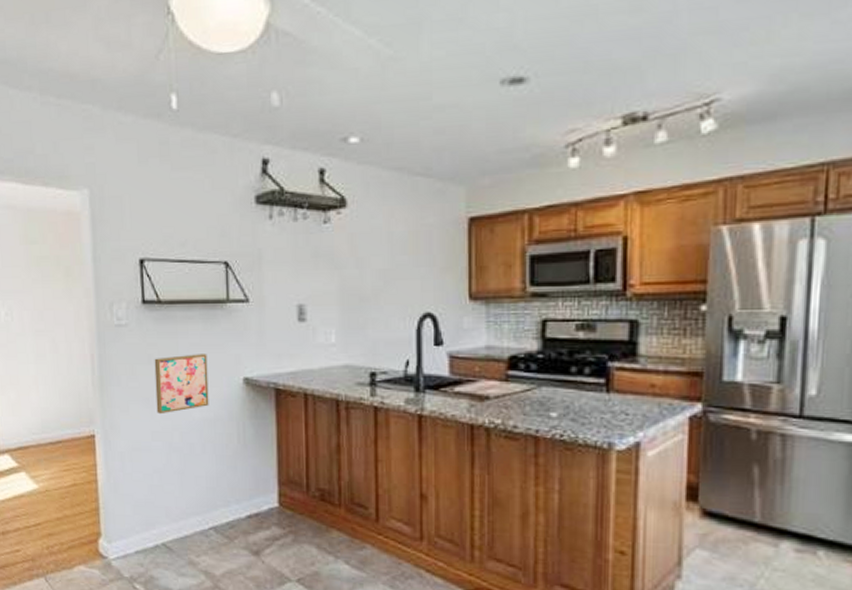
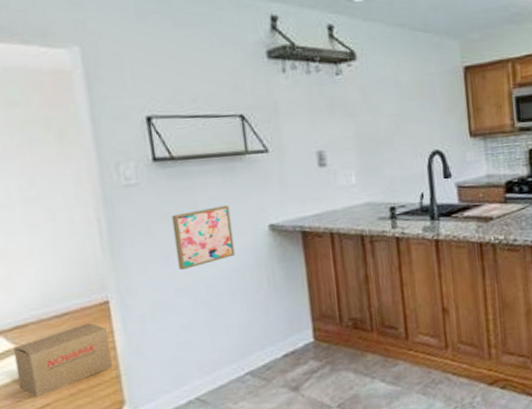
cardboard box: none [16,453,93,516] -> present [12,323,112,398]

